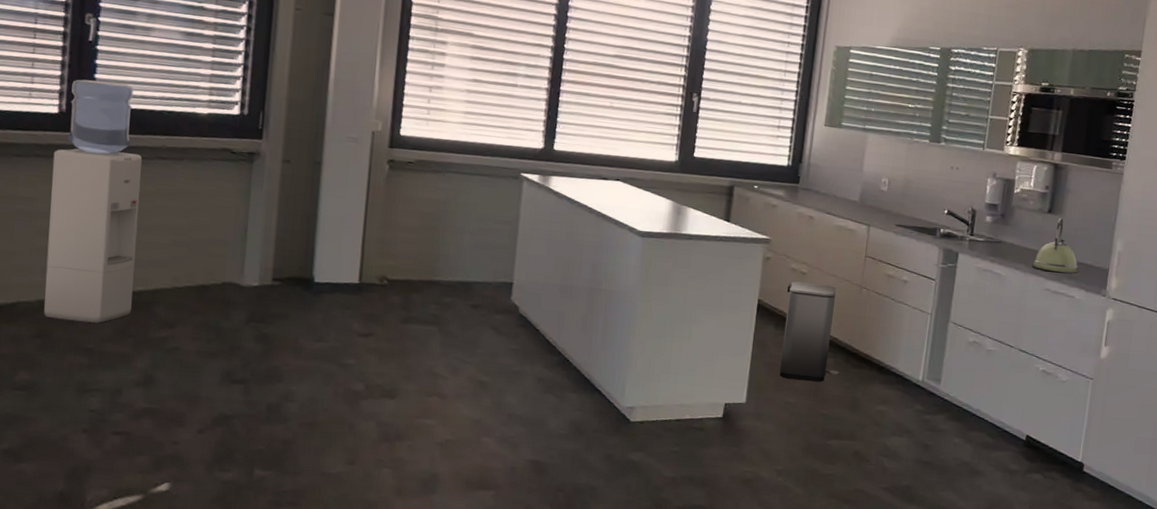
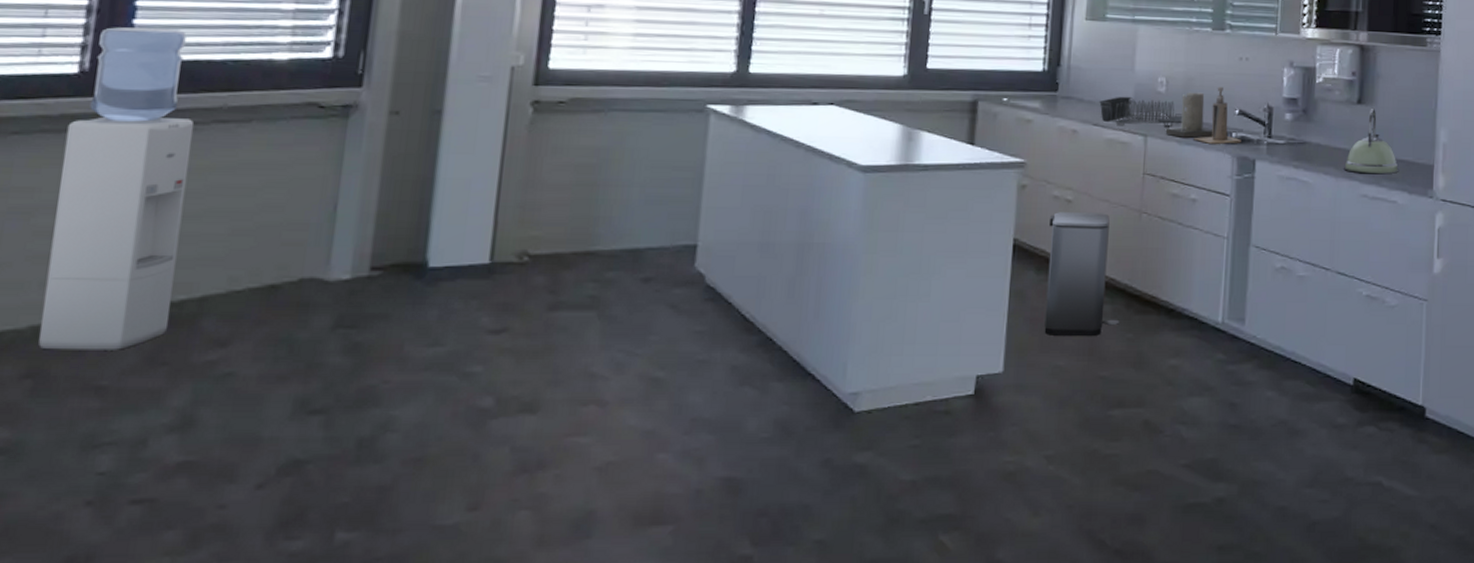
dish rack: none [832,191,901,221] -> present [1099,96,1183,128]
paper towel roll: none [885,192,925,231] -> present [1165,92,1213,139]
soap dispenser: none [908,189,948,238] -> present [1193,86,1241,145]

